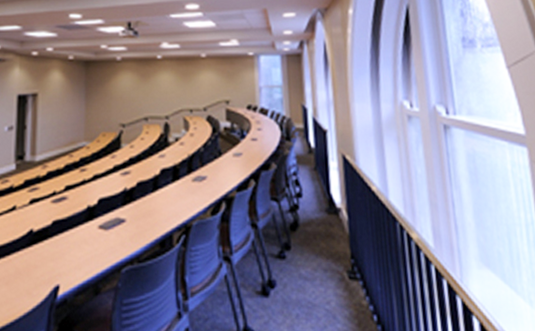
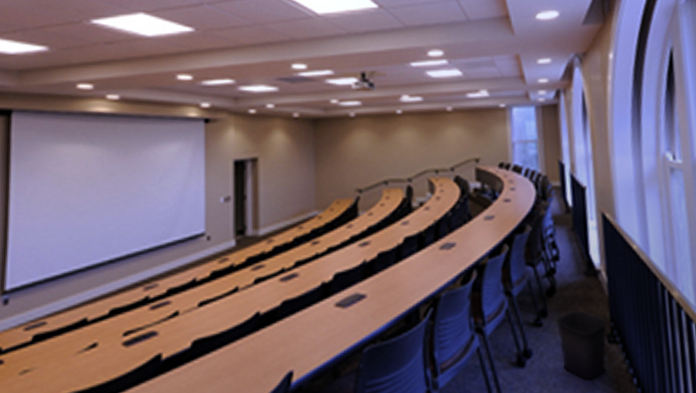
waste bin: none [298,245,349,315] -> present [555,309,608,382]

